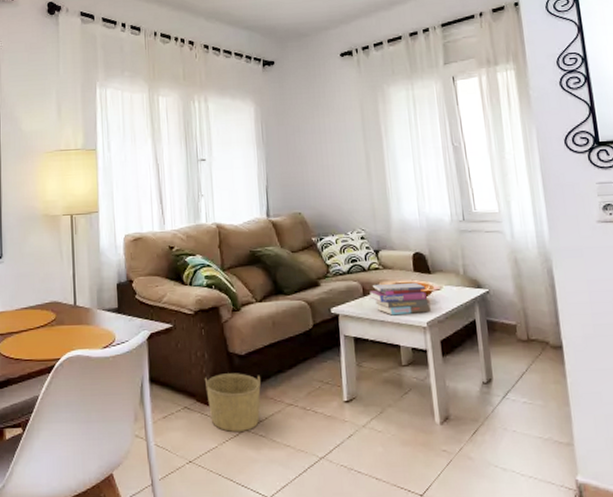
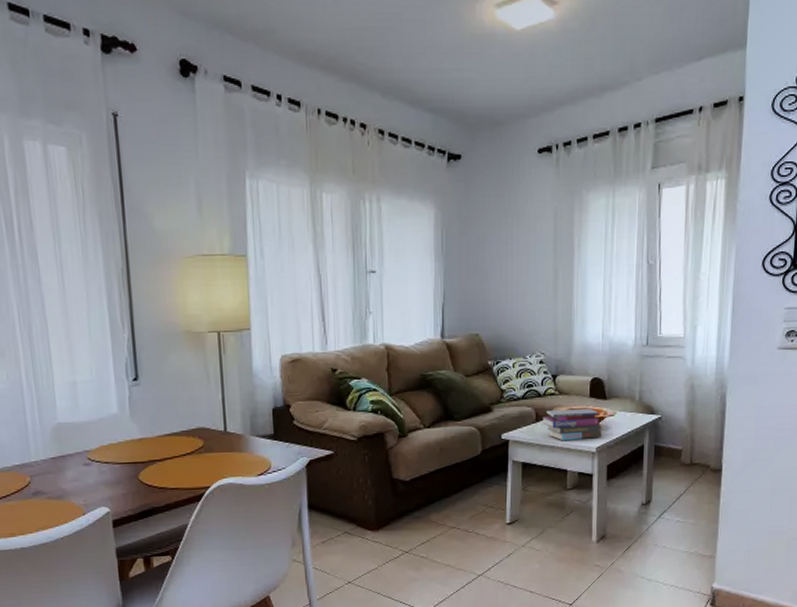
basket: present [204,373,261,433] -> none [366,498,424,555]

